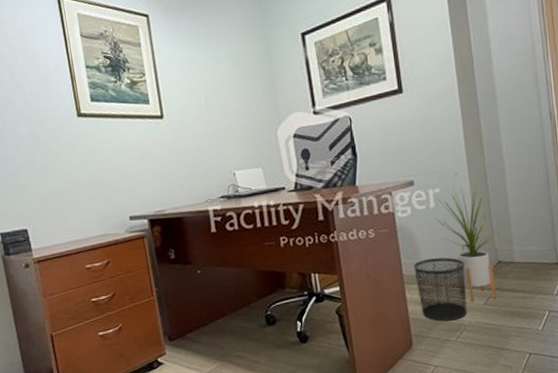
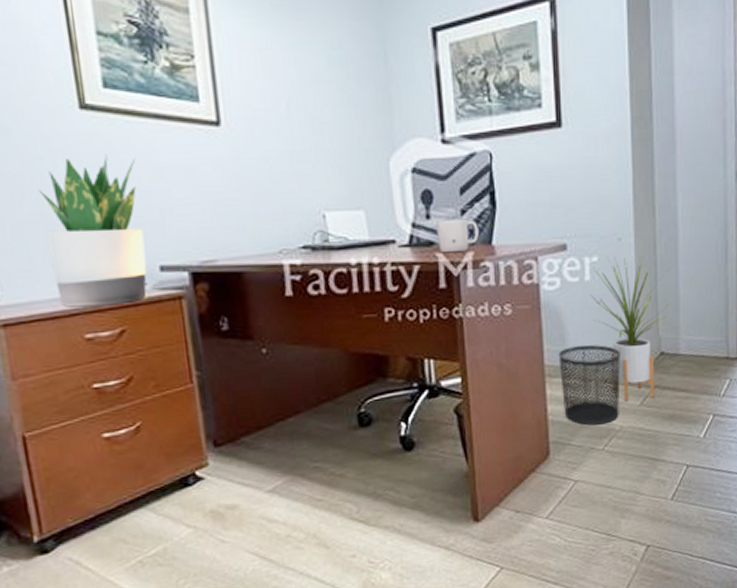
planter: none [55,145,122,248] -> present [38,154,147,309]
mug: none [313,167,346,194] -> present [436,219,479,253]

